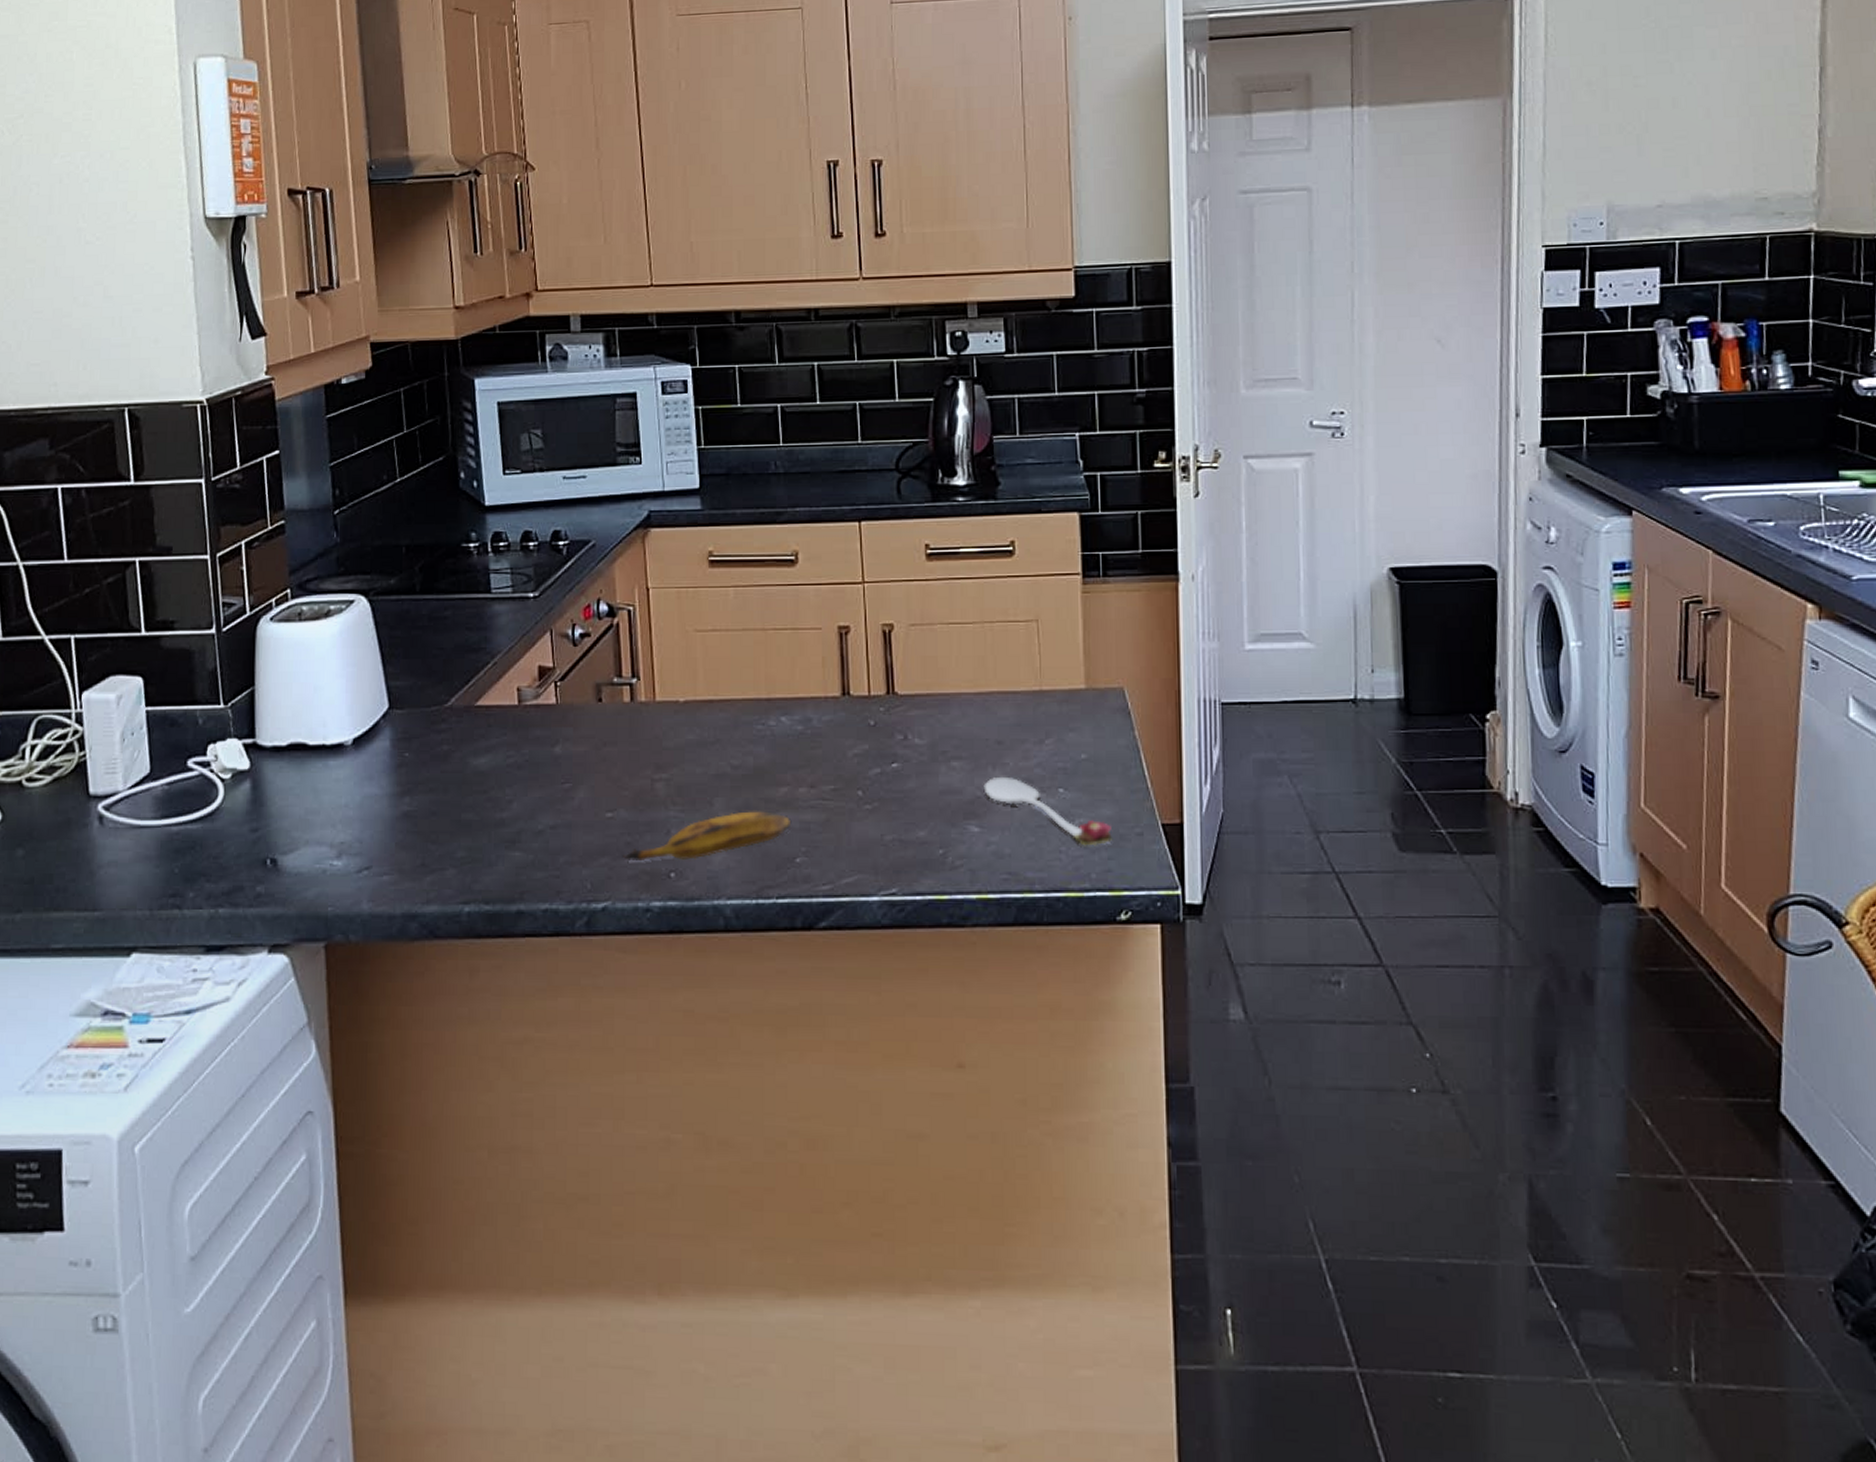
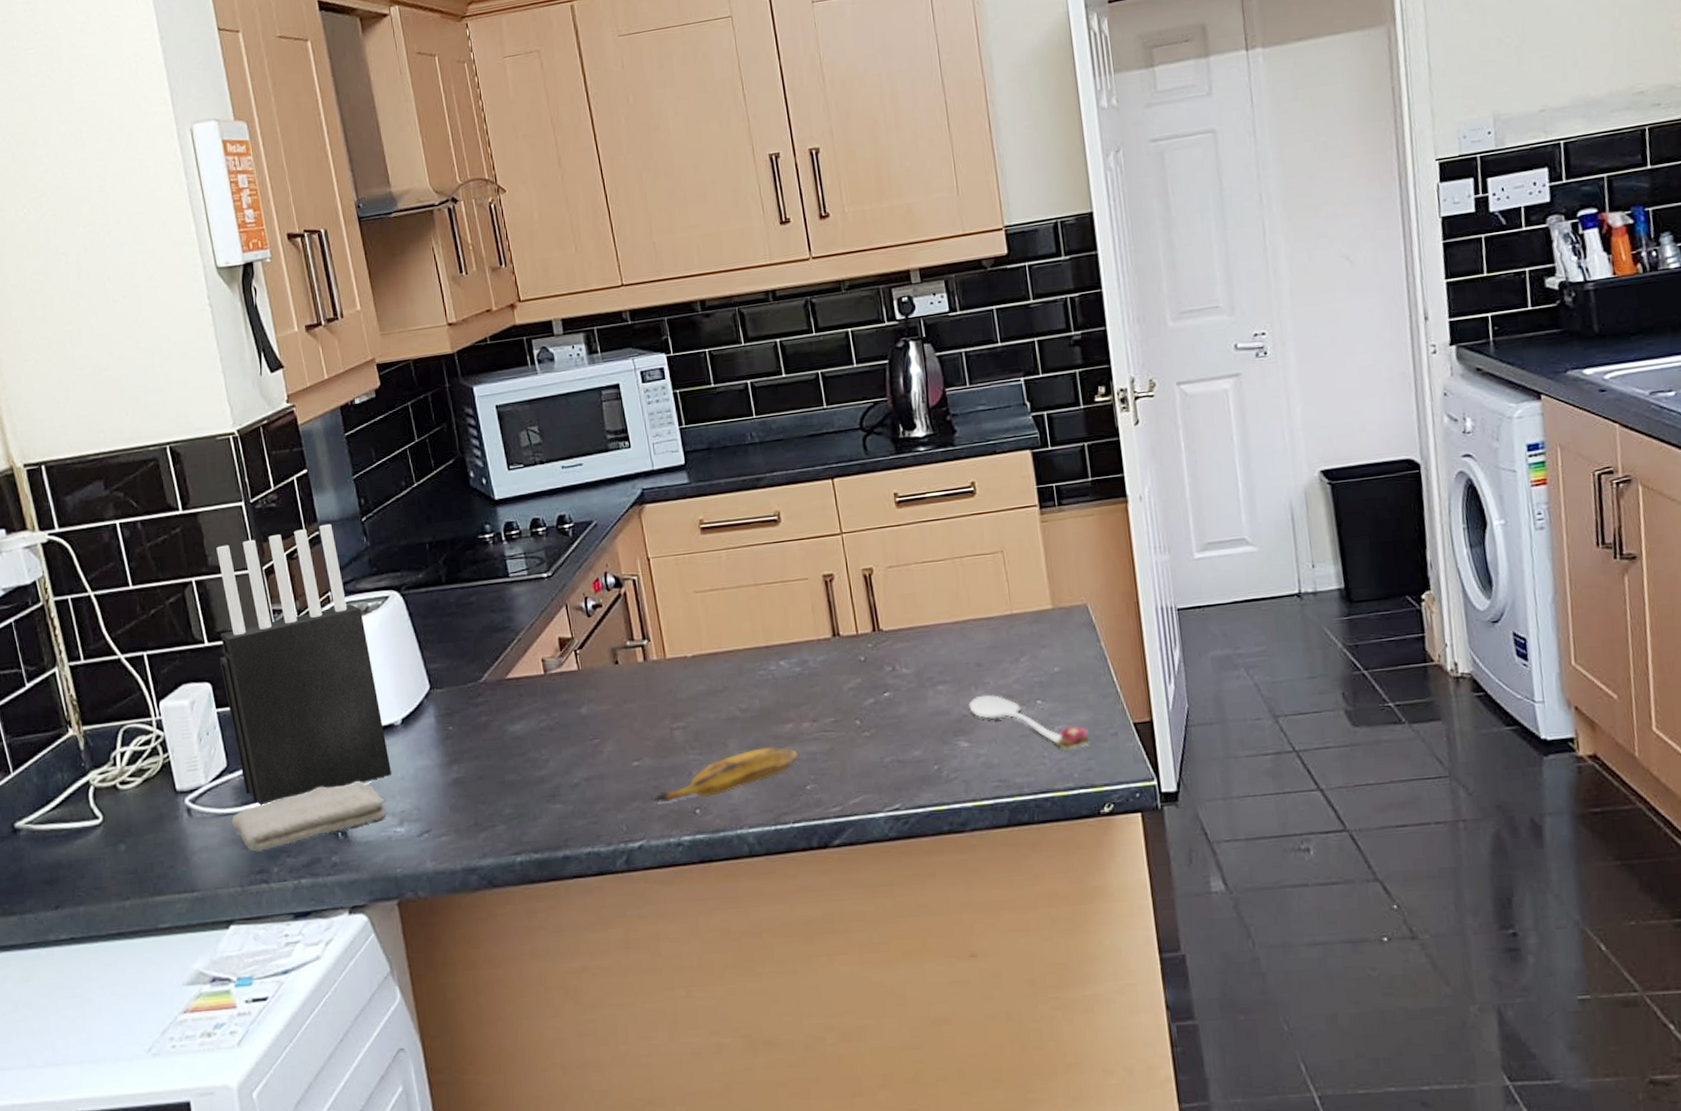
washcloth: none [147,804,325,872] -> present [231,781,386,852]
knife block: none [155,513,335,821] -> present [216,523,391,806]

